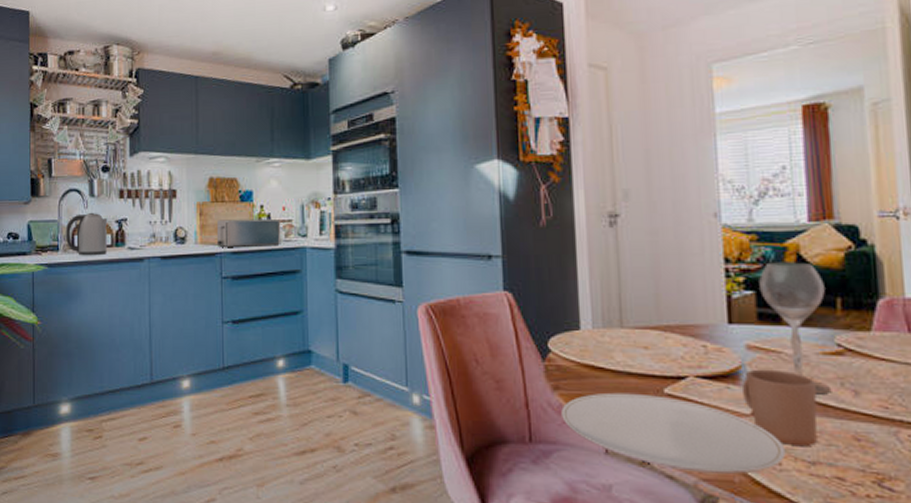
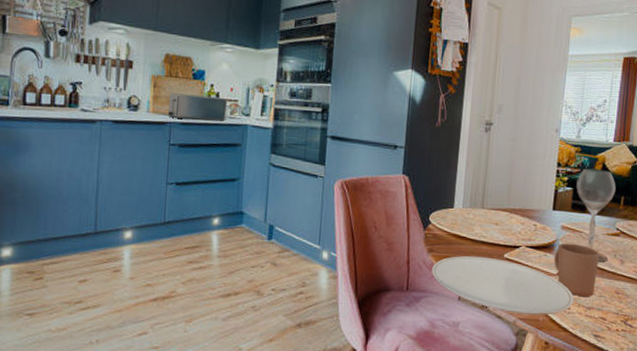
kettle: present [66,212,108,256] -> none [17,72,63,115]

